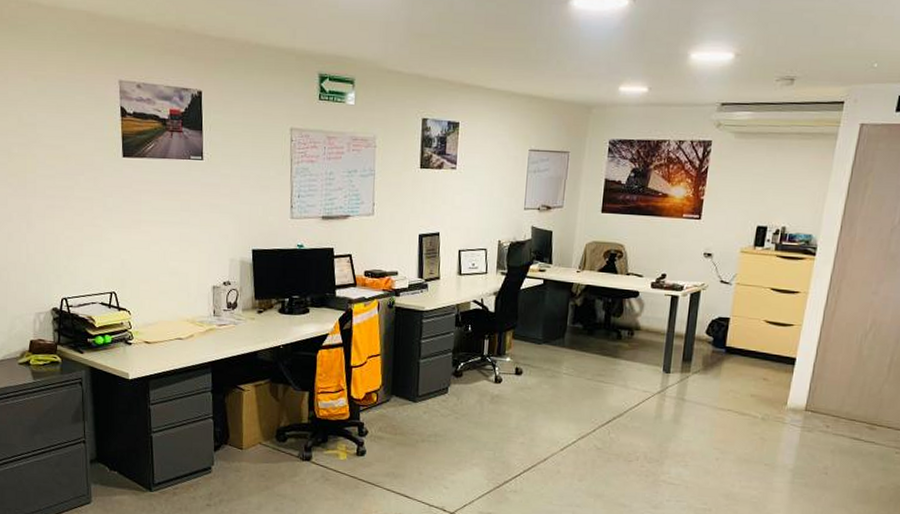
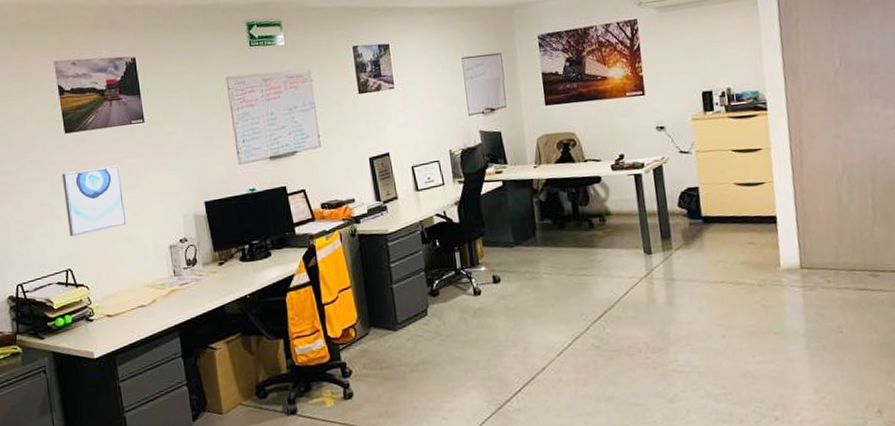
wall art: none [115,197,174,261] -> present [61,165,127,237]

